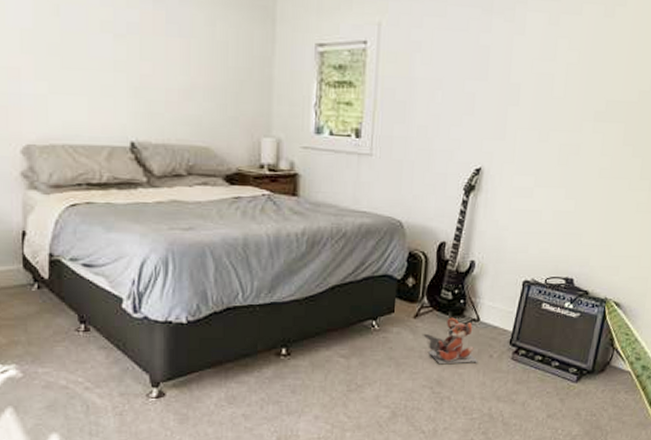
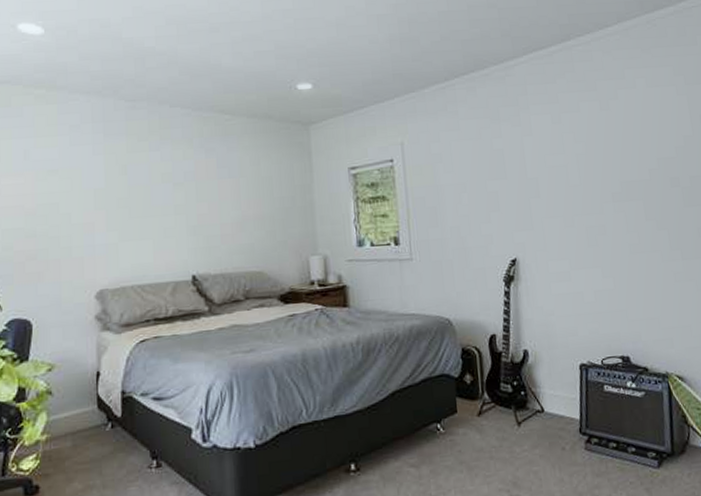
stuffed animal: present [428,317,478,363] -> none [499,411,552,463]

